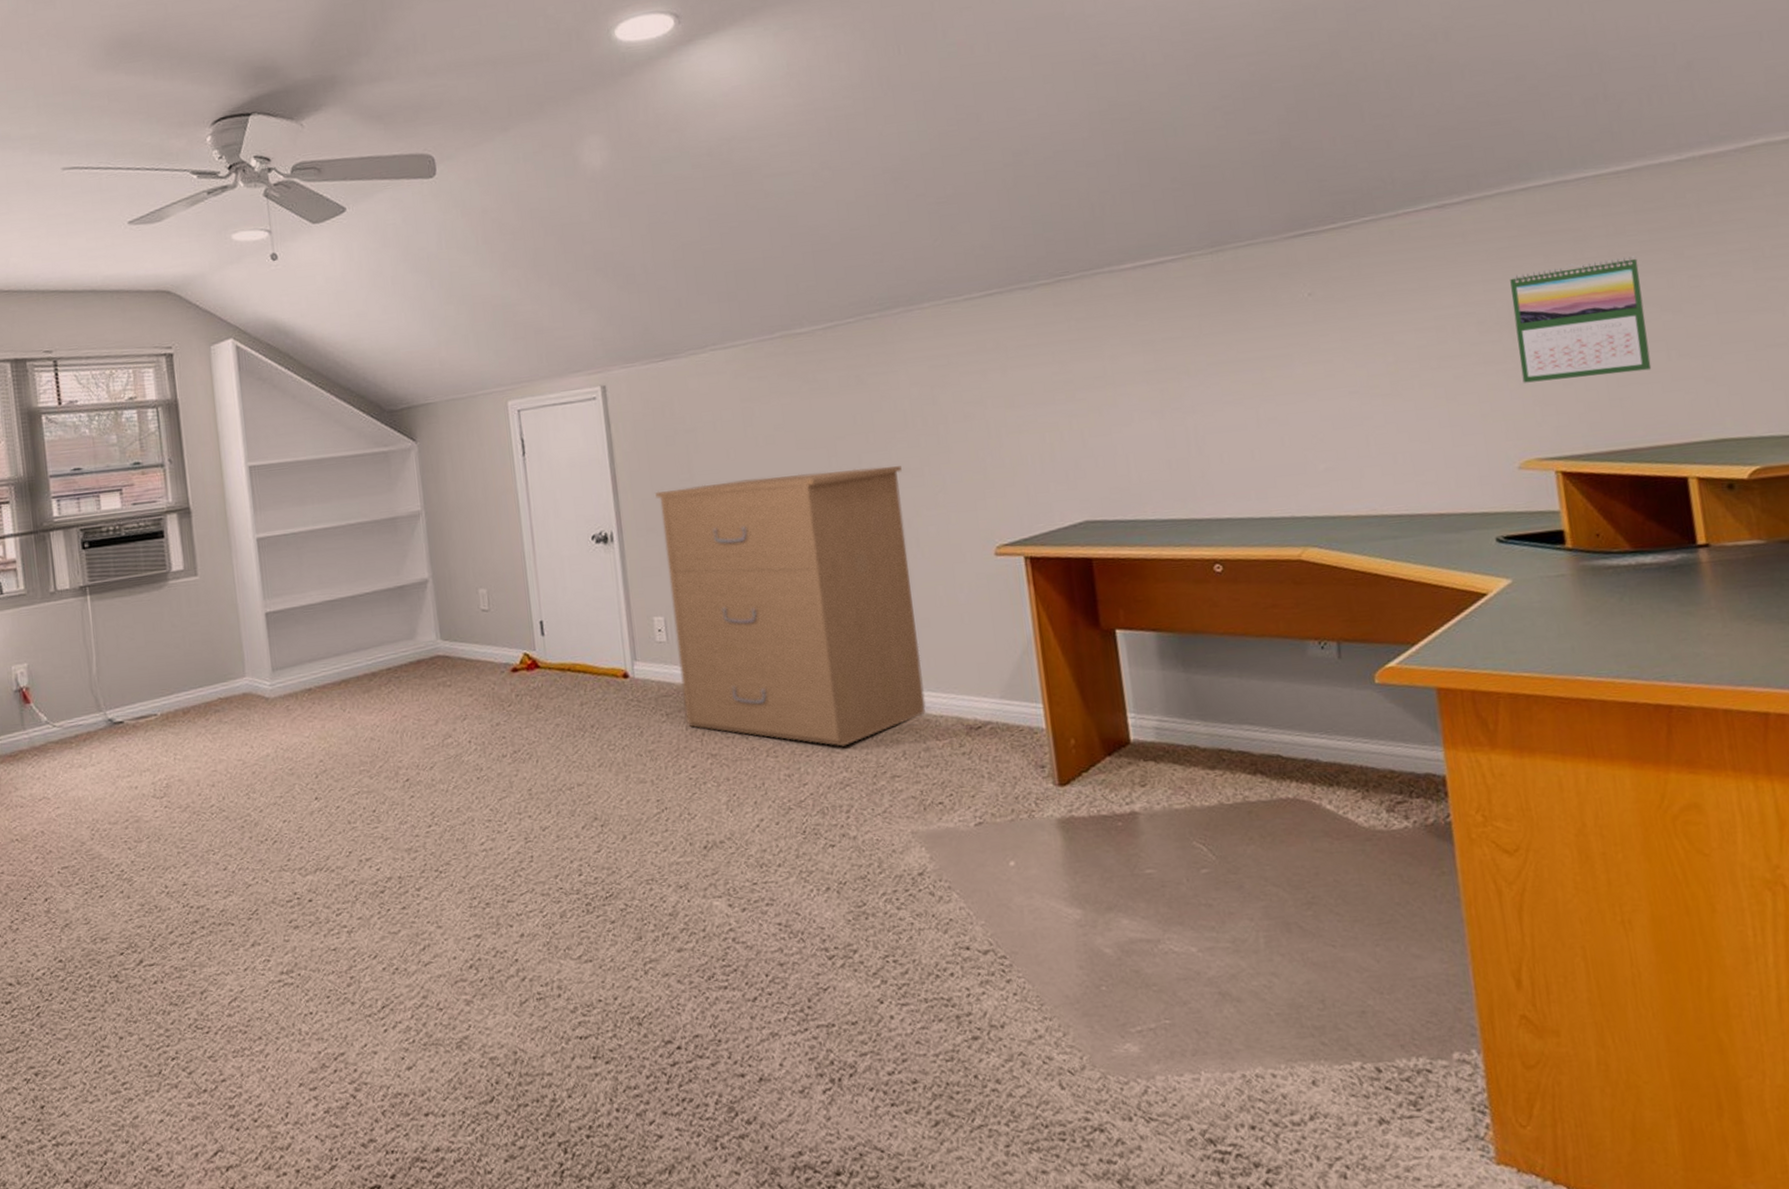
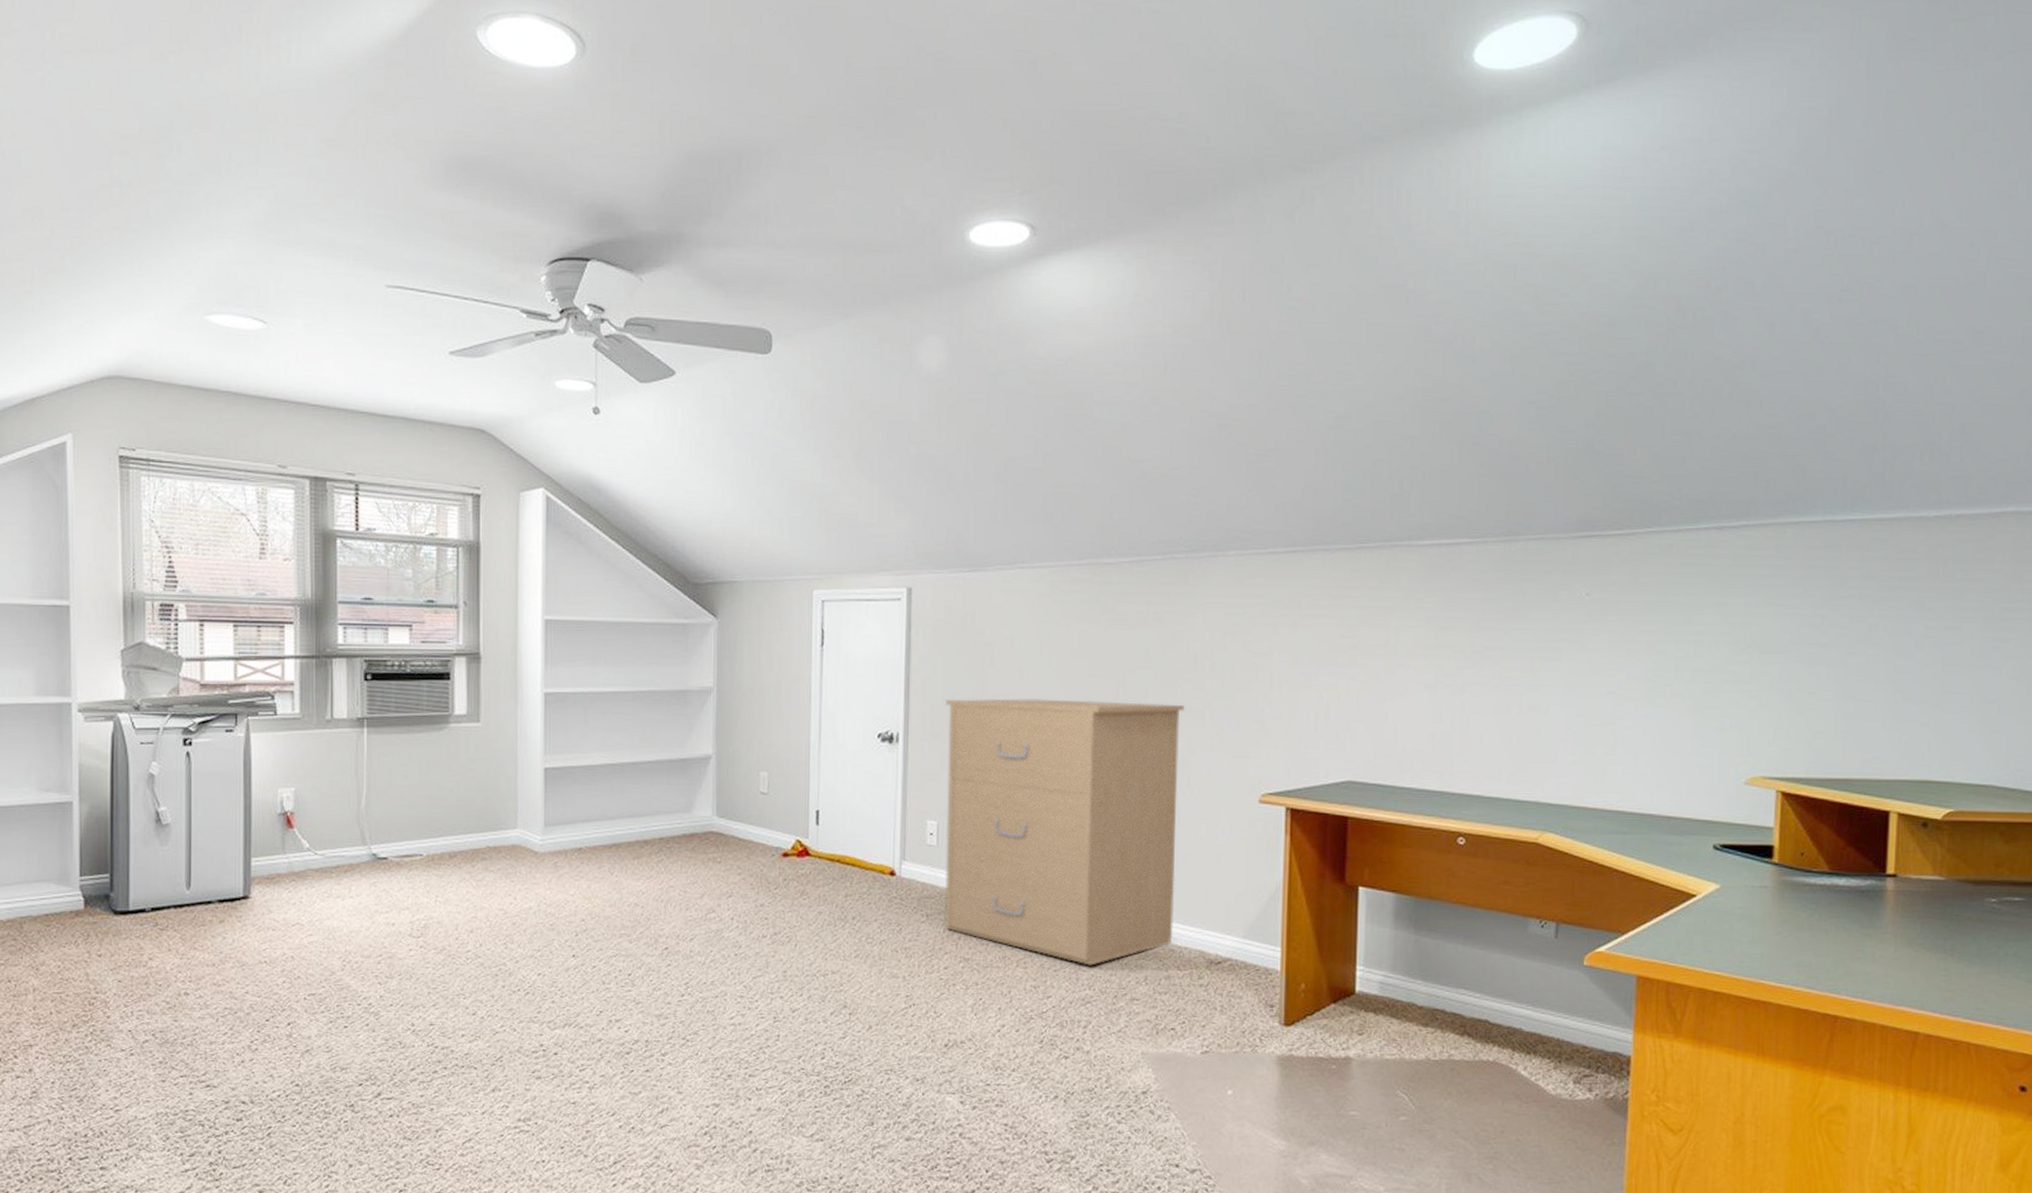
calendar: present [1510,256,1652,383] -> none [1763,599,1884,708]

